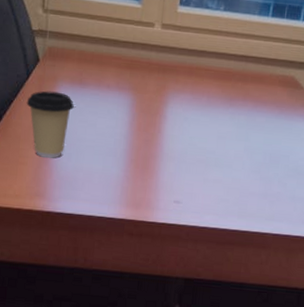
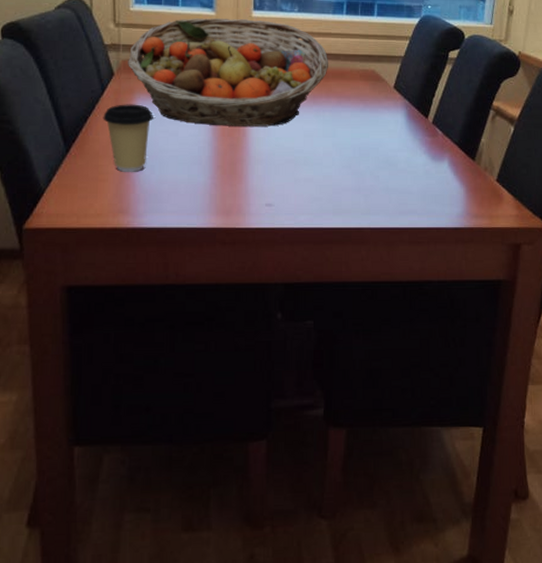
fruit basket: none [53,9,250,125] -> present [128,18,329,127]

